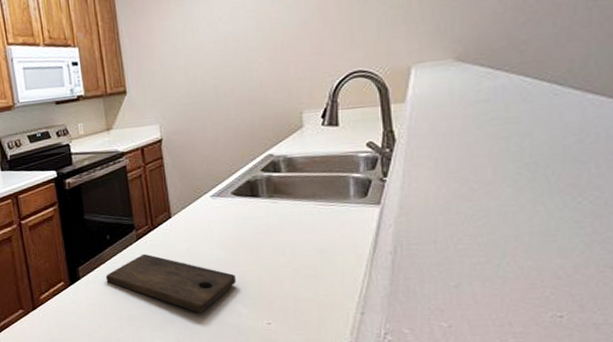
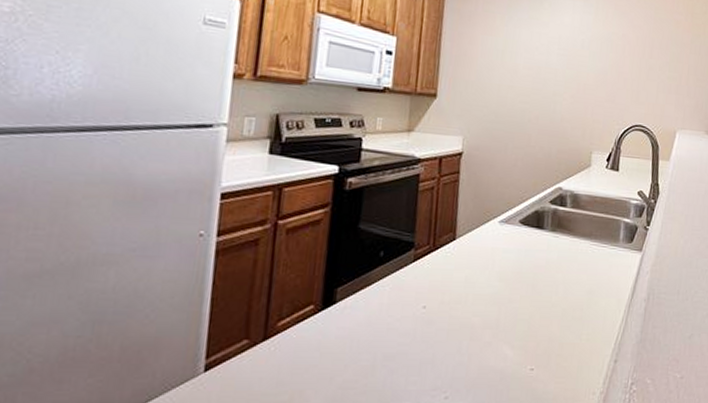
cutting board: present [105,253,236,313] -> none [367,278,508,355]

